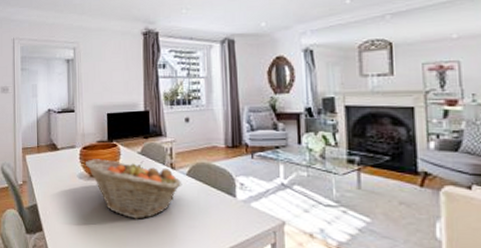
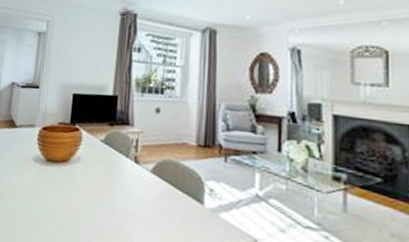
fruit basket: present [84,159,182,219] -> none [42,141,146,217]

